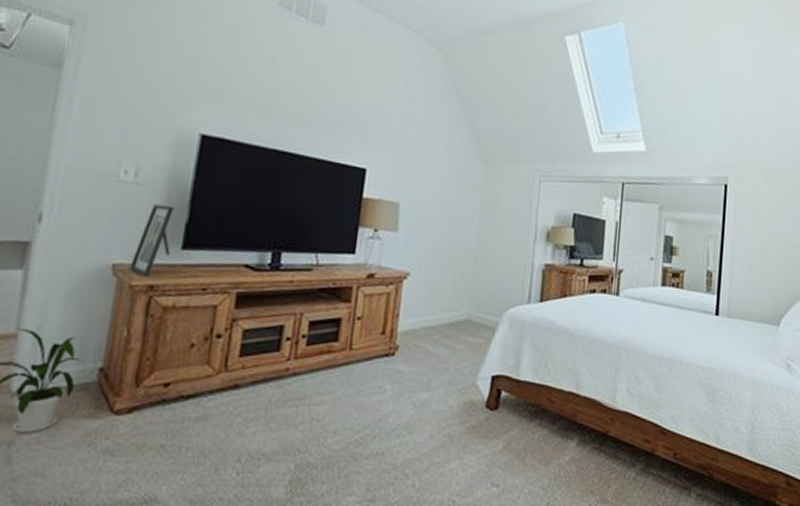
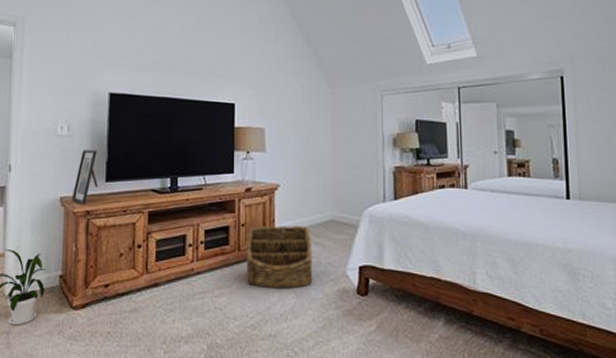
basket: none [356,320,441,398] -> present [246,226,313,288]

